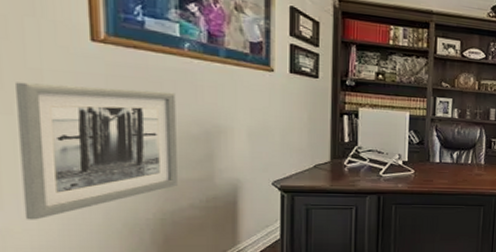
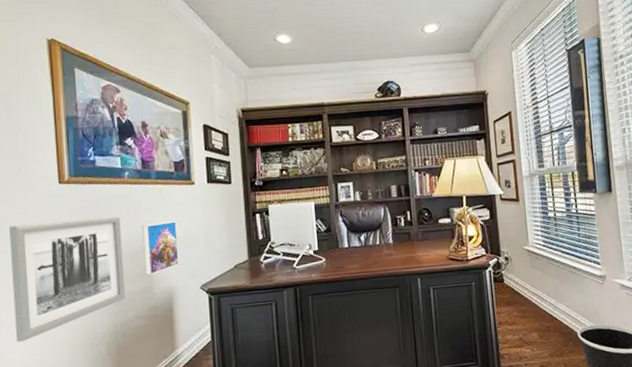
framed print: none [203,107,248,164] -> present [141,221,179,276]

